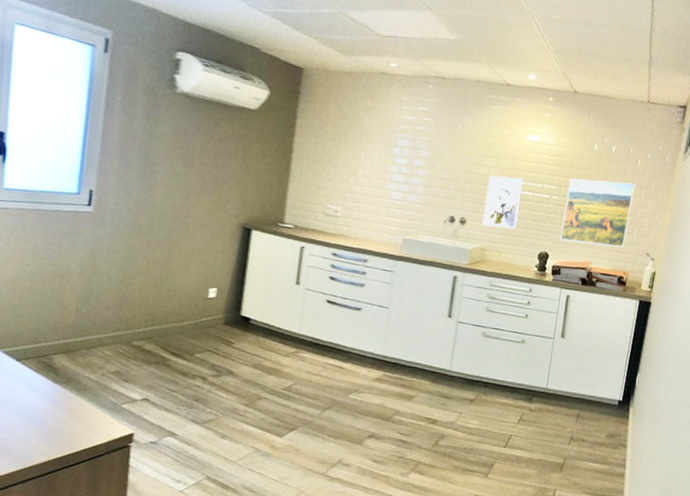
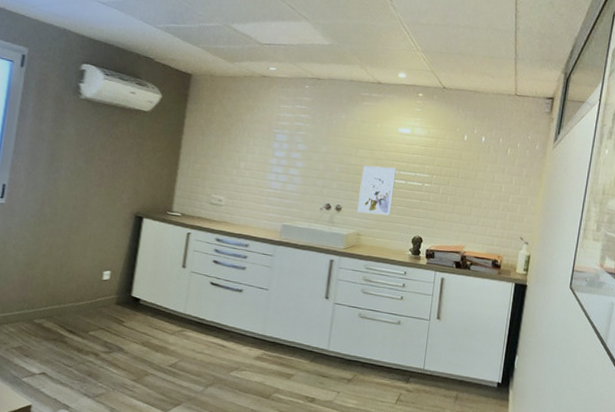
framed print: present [560,177,635,247] -> none [433,166,506,232]

